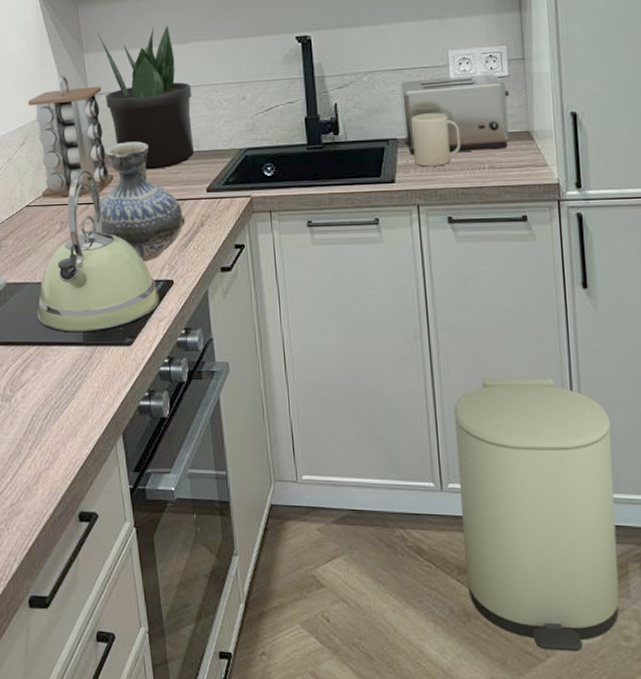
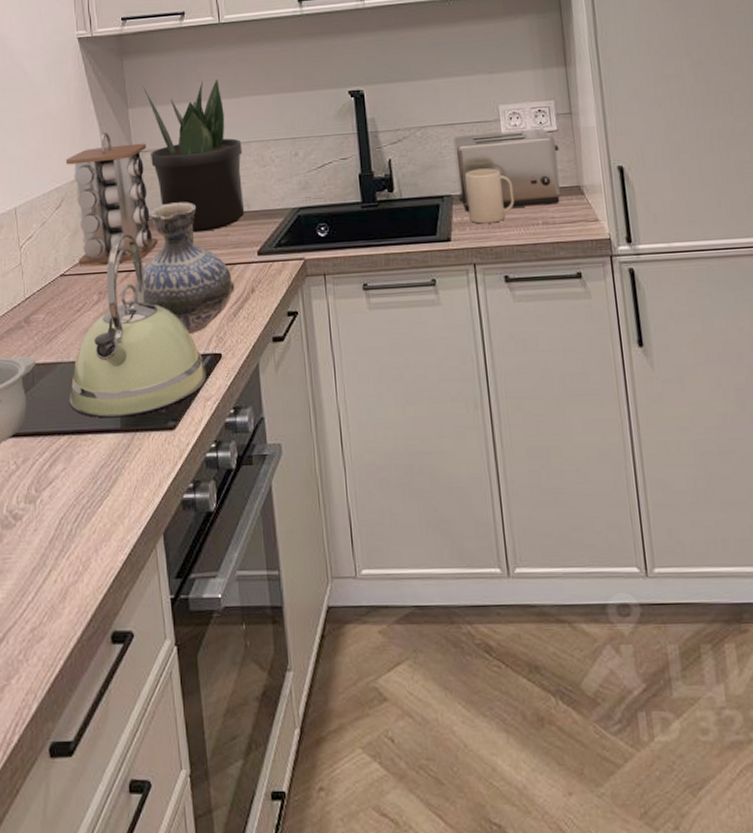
pedal bin: present [453,378,620,652] -> none [517,444,695,753]

